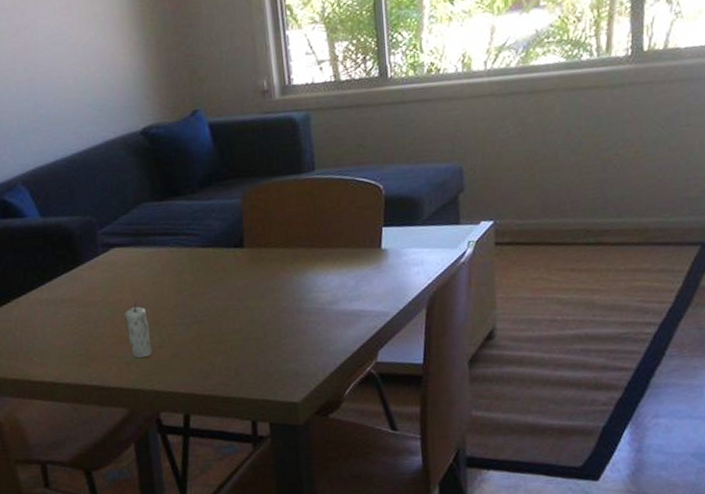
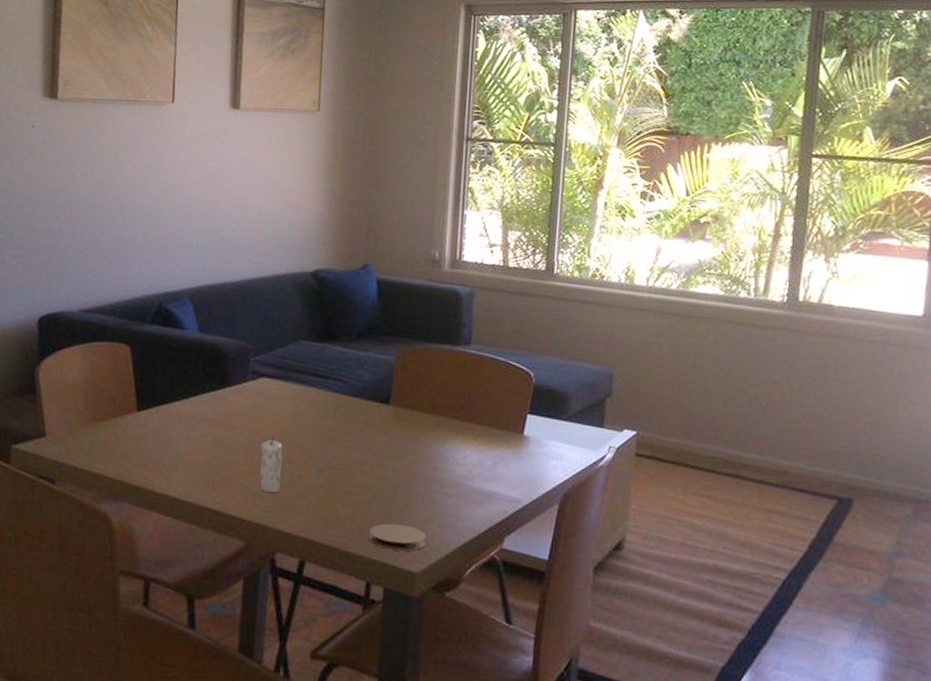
coaster: none [245,360,302,387] -> present [368,523,426,552]

